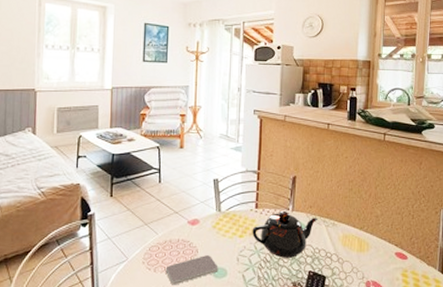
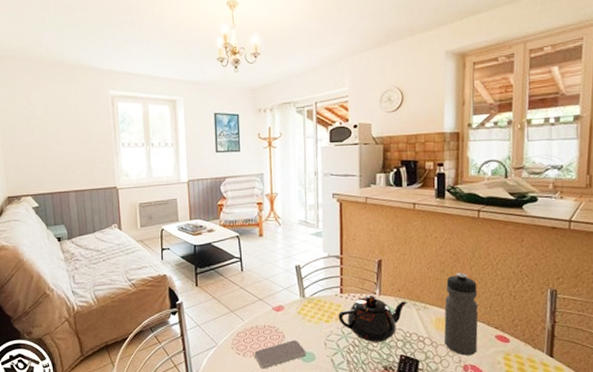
water bottle: none [350,191,381,272] -> present [444,272,479,356]

